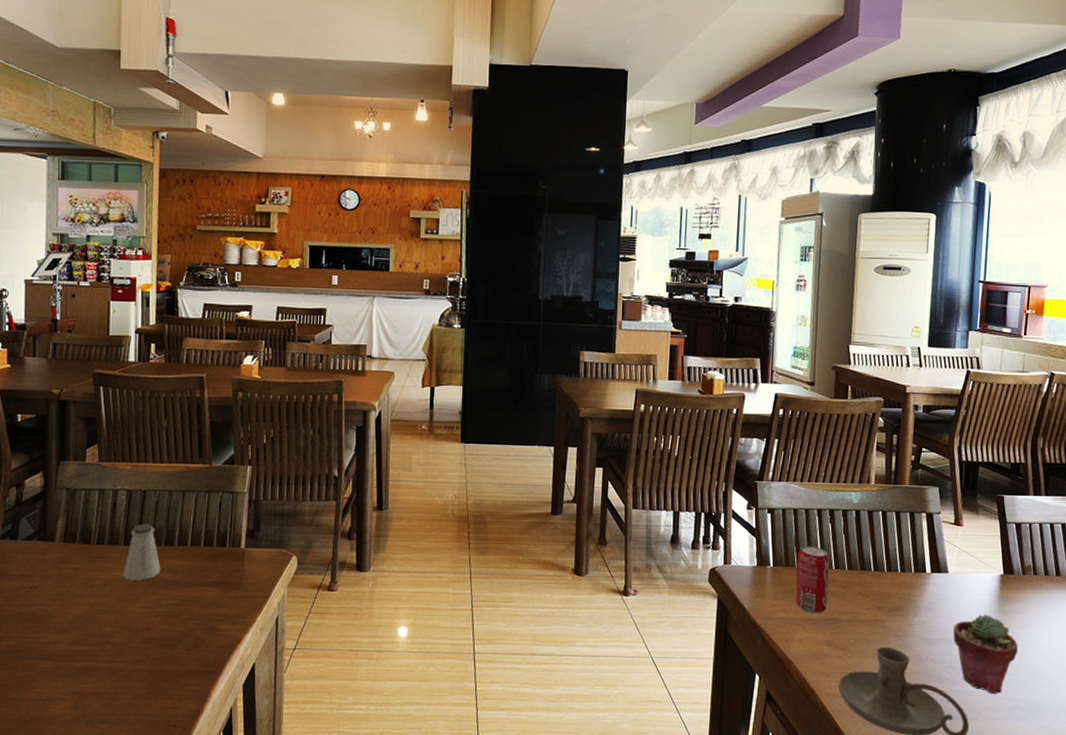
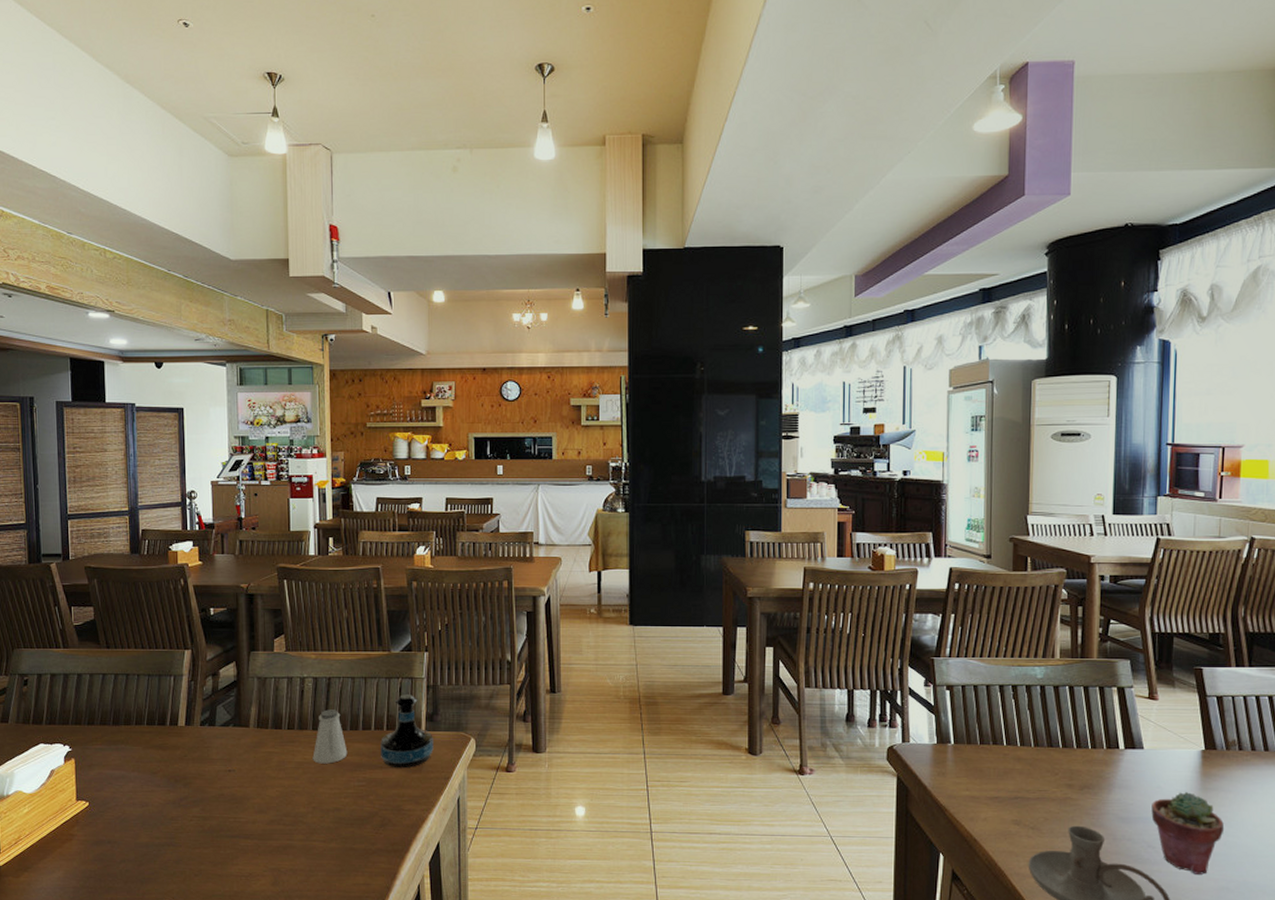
tequila bottle: none [196,509,253,587] -> present [380,694,433,769]
beverage can: present [795,545,830,614] -> none [978,722,1015,792]

